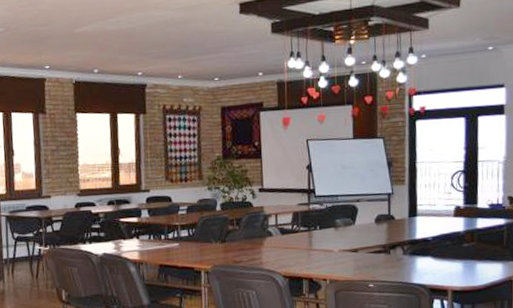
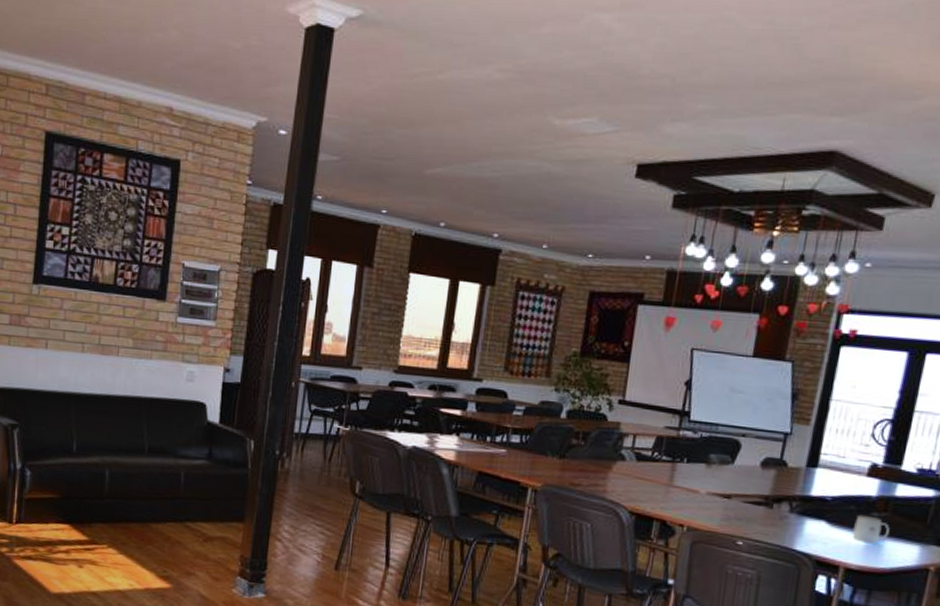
mug: none [452,246,479,269] -> present [852,514,890,545]

